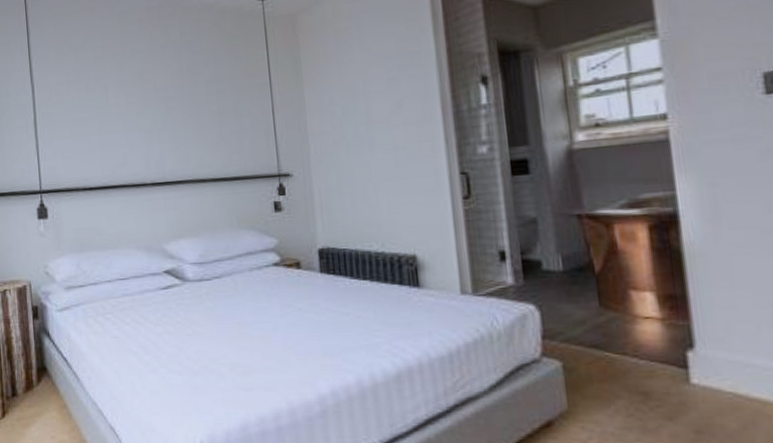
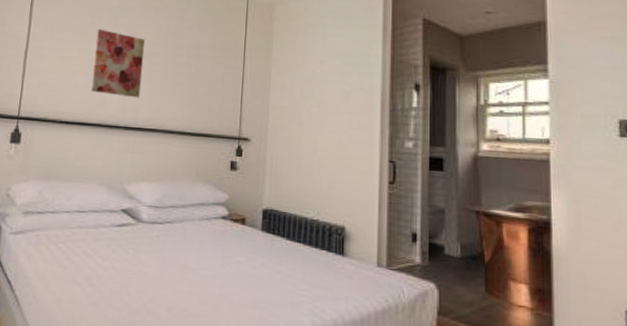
wall art: none [103,81,163,152] -> present [90,28,146,98]

